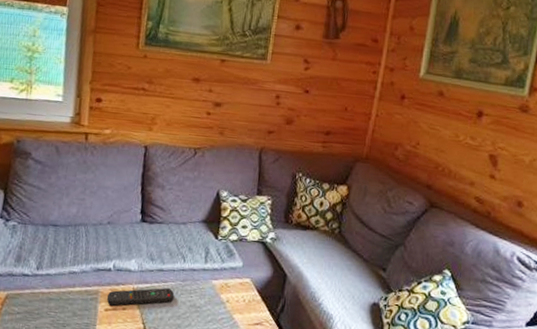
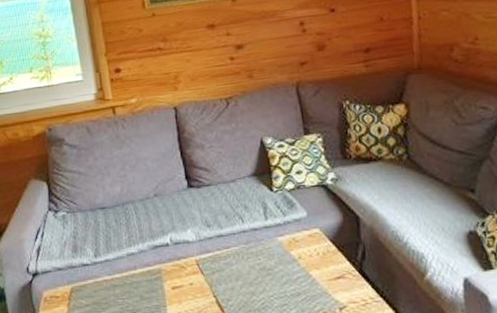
remote control: present [106,287,174,306] -> none [170,253,240,282]

